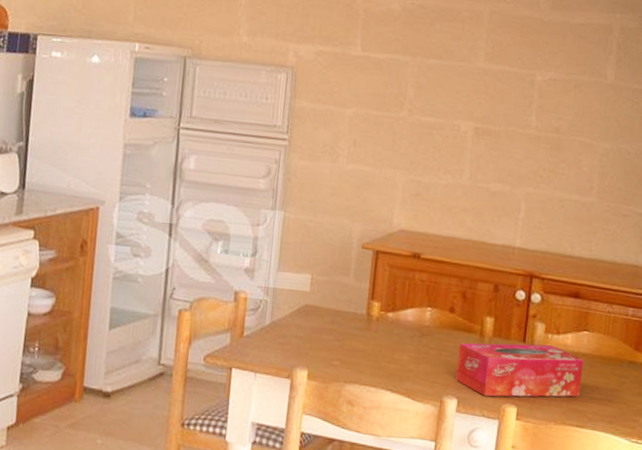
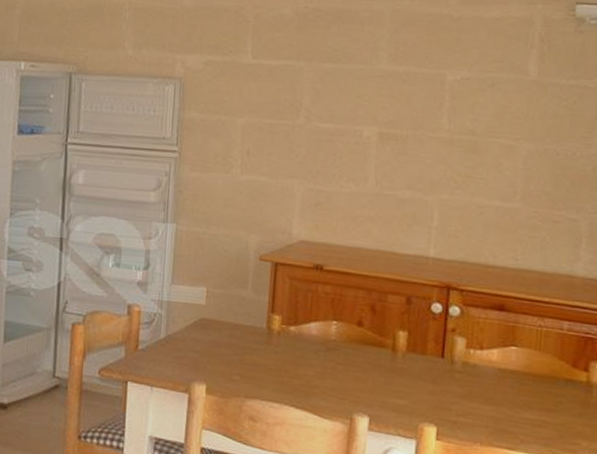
tissue box: present [456,343,584,397] -> none [367,358,512,417]

